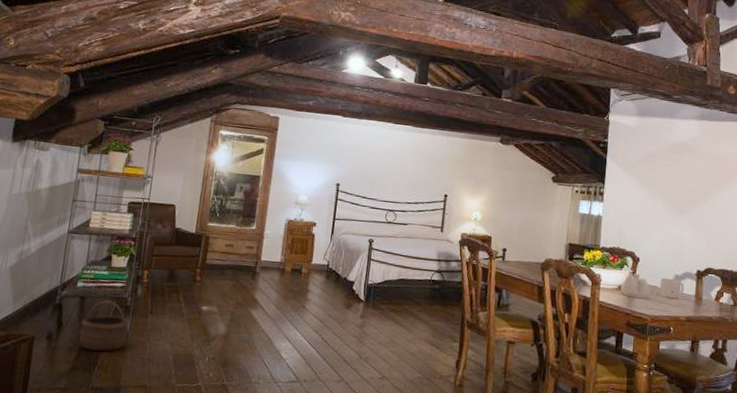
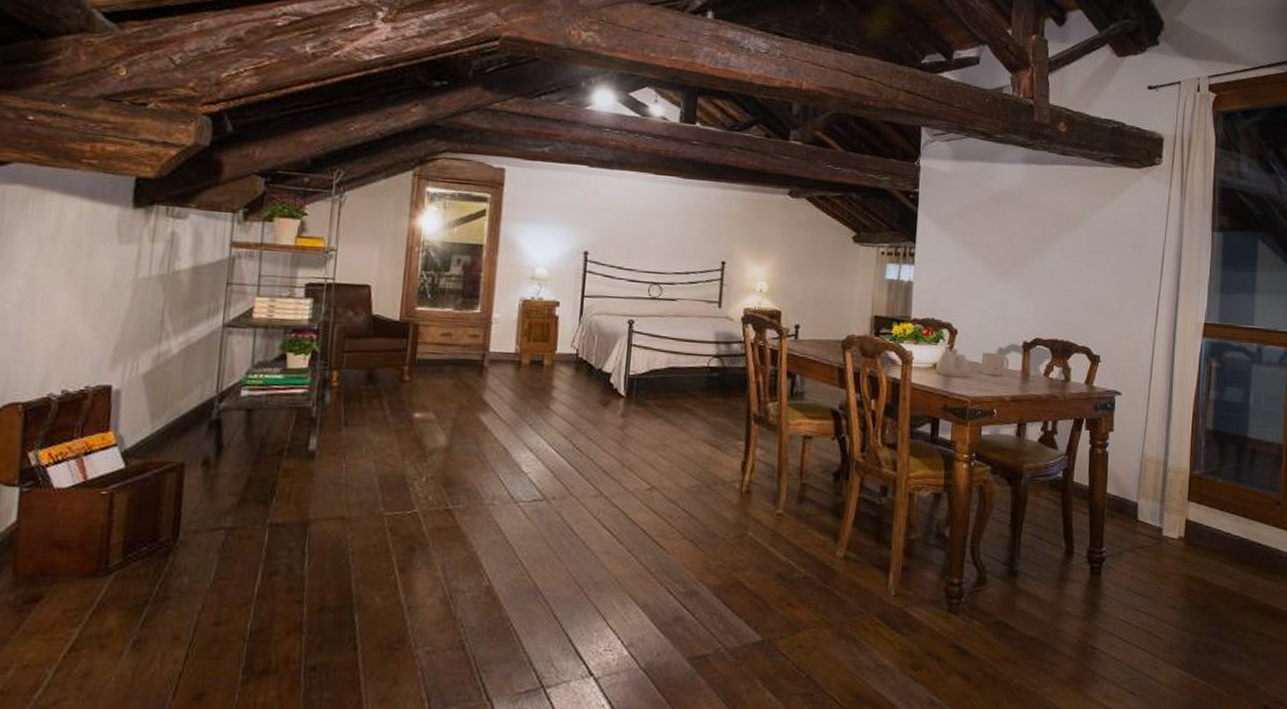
wicker basket: present [79,300,130,352] -> none [248,411,317,477]

